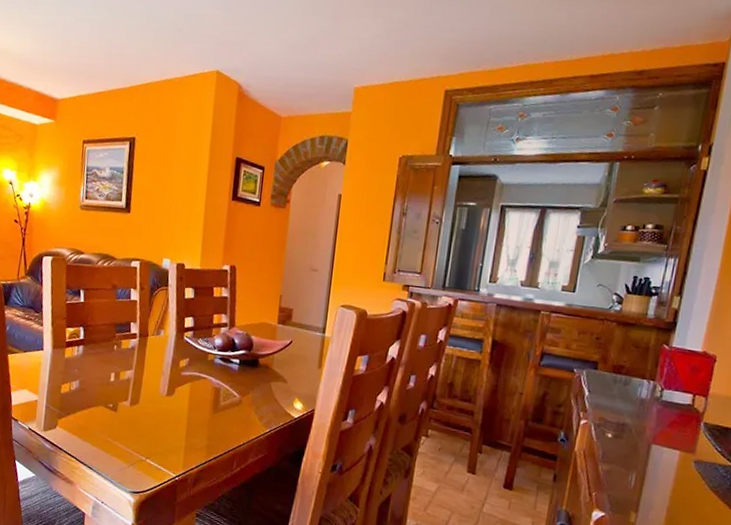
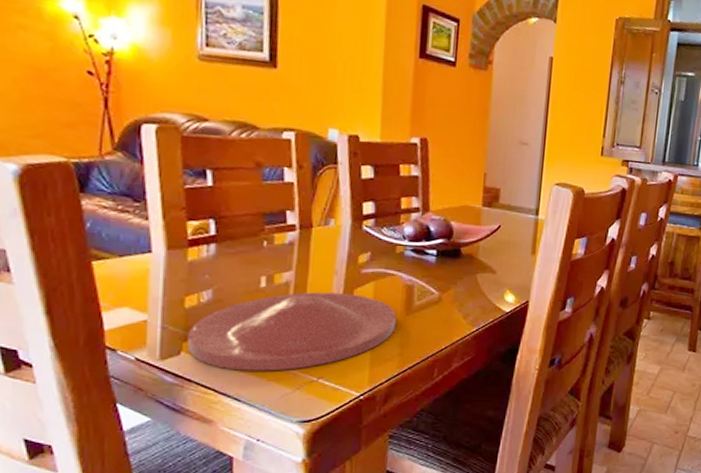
plate: none [61,387,206,449] -> present [187,292,397,371]

